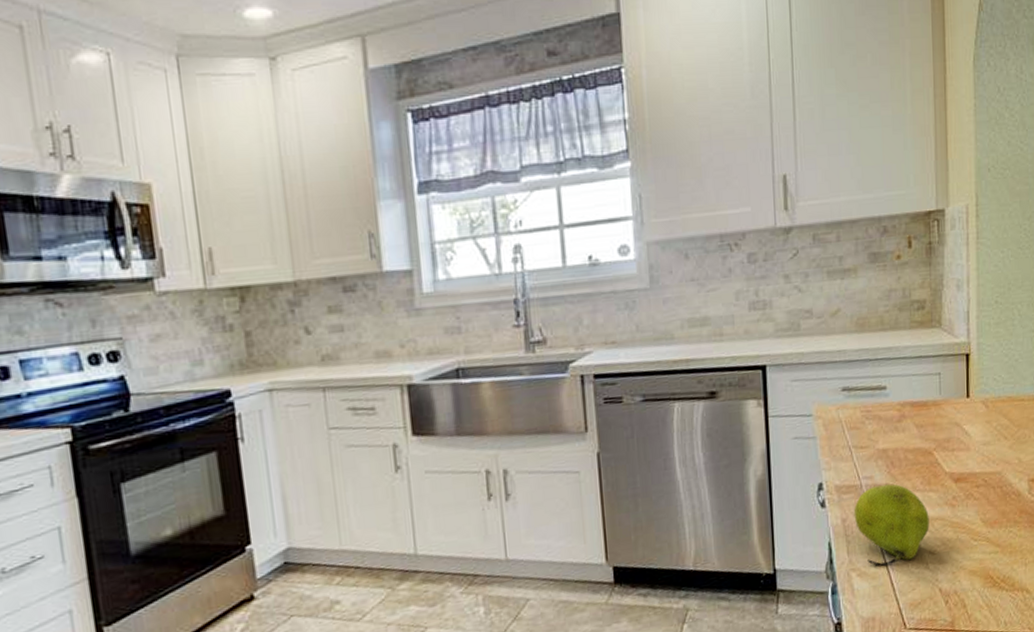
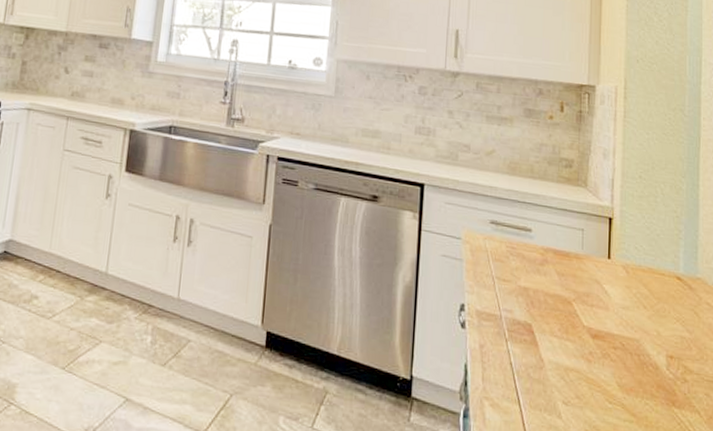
fruit: present [853,484,929,566] -> none [491,321,565,404]

